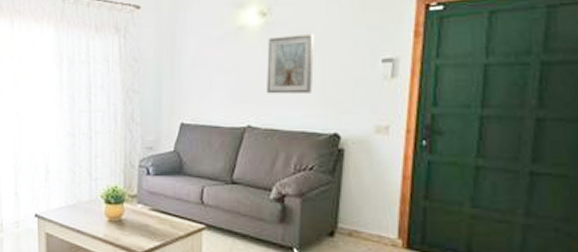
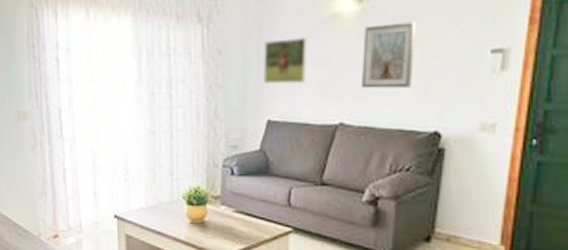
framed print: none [177,46,217,90] -> present [263,36,308,84]

